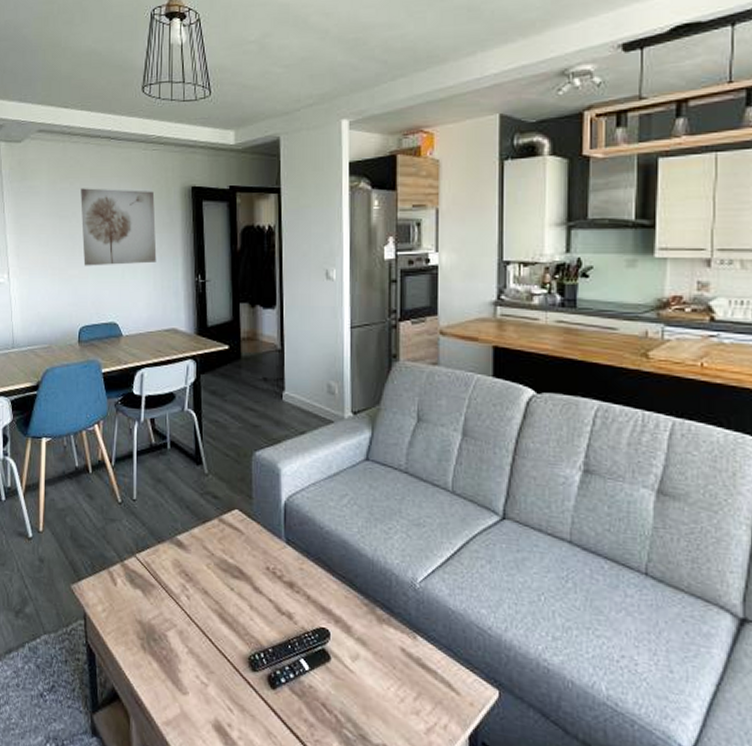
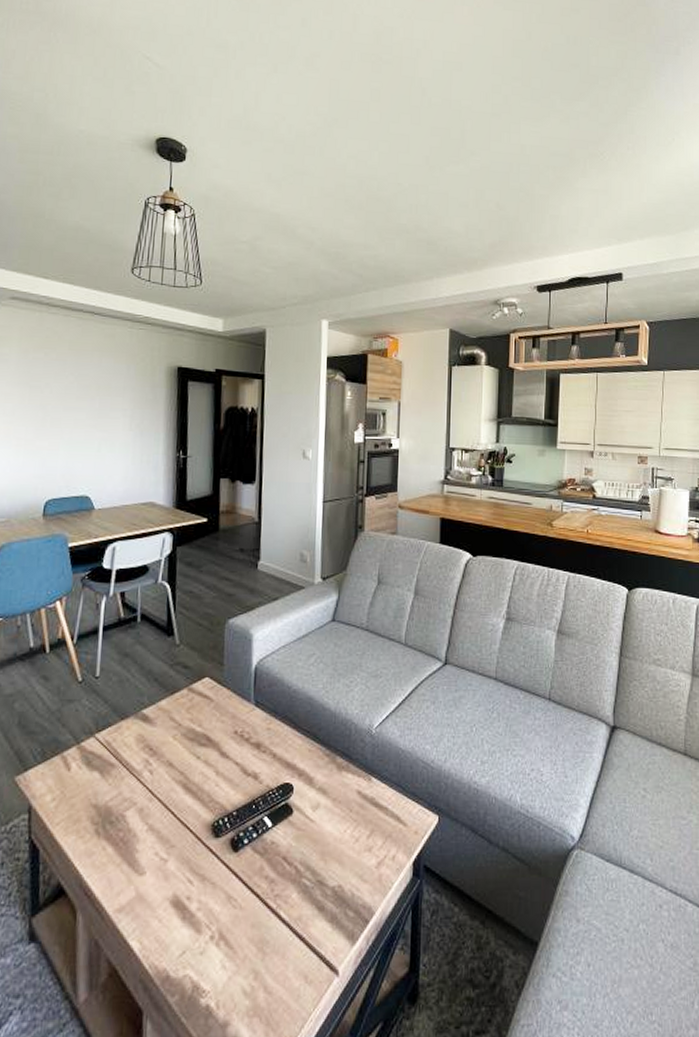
wall art: present [80,188,157,266] -> none [55,360,139,439]

